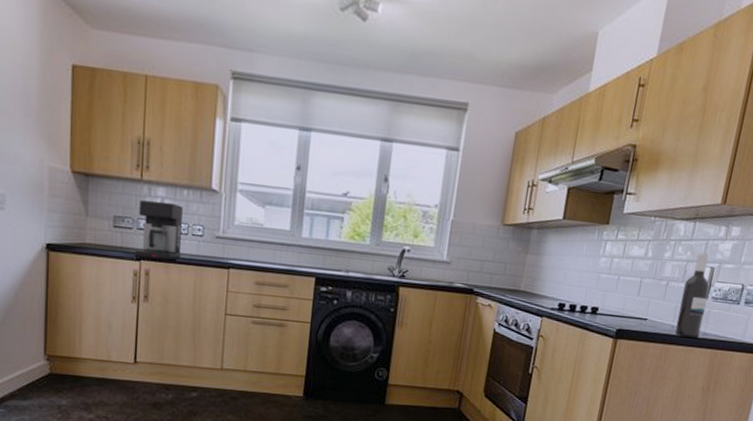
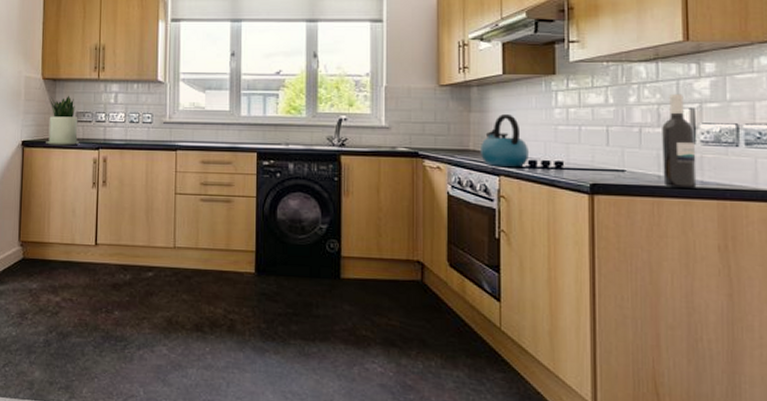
planter: none [76,195,118,255] -> present [46,95,80,146]
coffee maker: present [134,199,183,262] -> none [94,96,134,148]
kettle: none [529,259,573,311] -> present [479,114,530,168]

